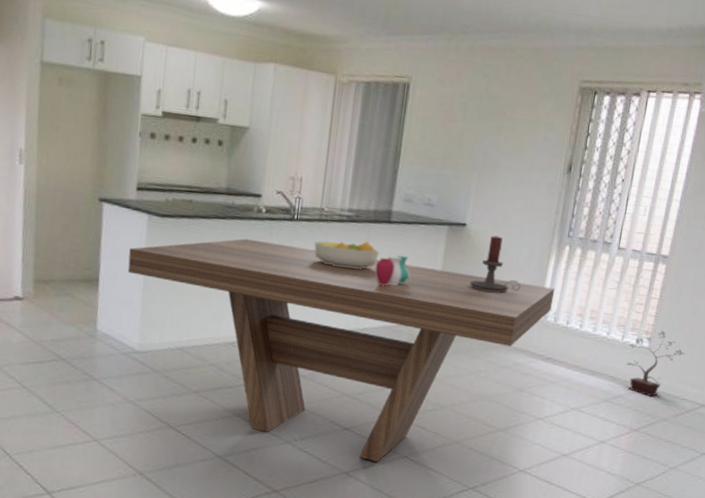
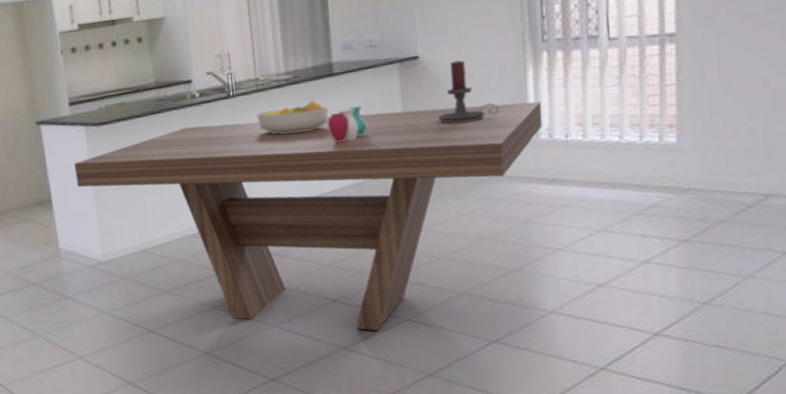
potted plant: present [626,330,686,396] -> none [650,119,729,199]

